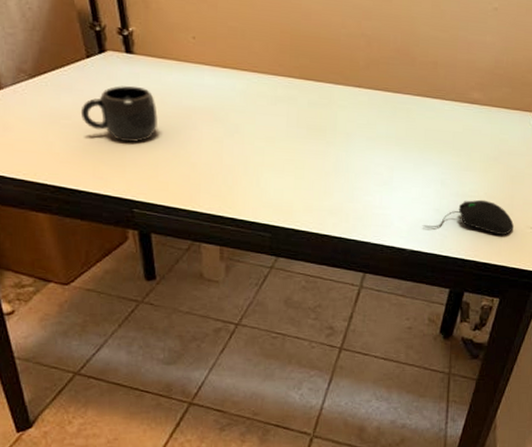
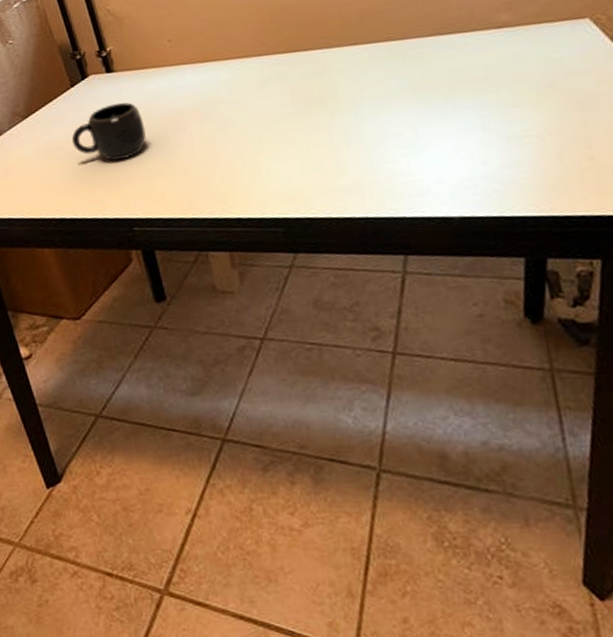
computer mouse: present [422,199,514,236] -> none [468,137,598,187]

